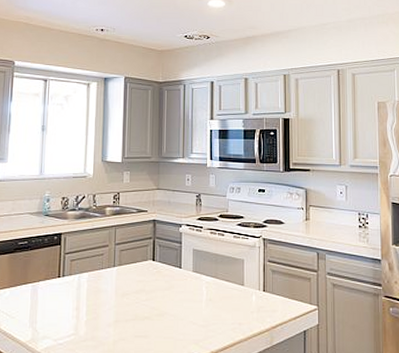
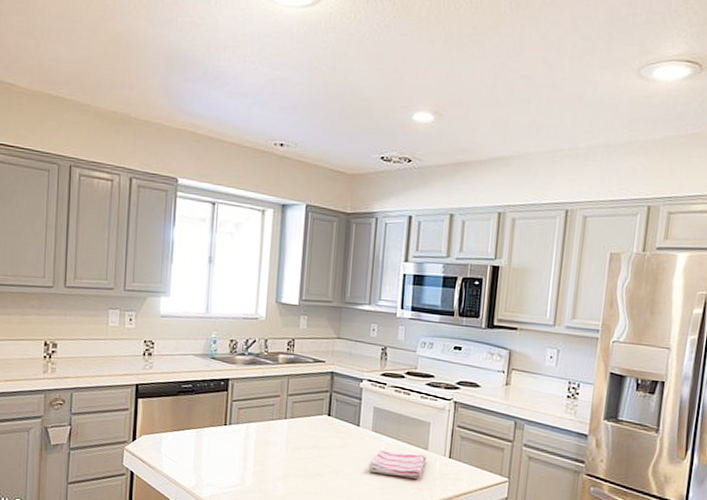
dish towel: none [192,289,243,314] -> present [368,449,427,479]

